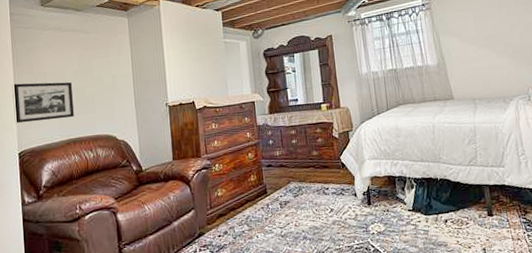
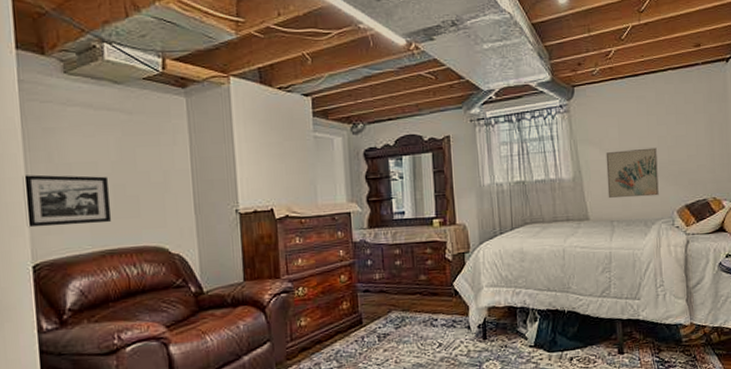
wall art: none [464,34,515,80] -> present [606,147,659,199]

